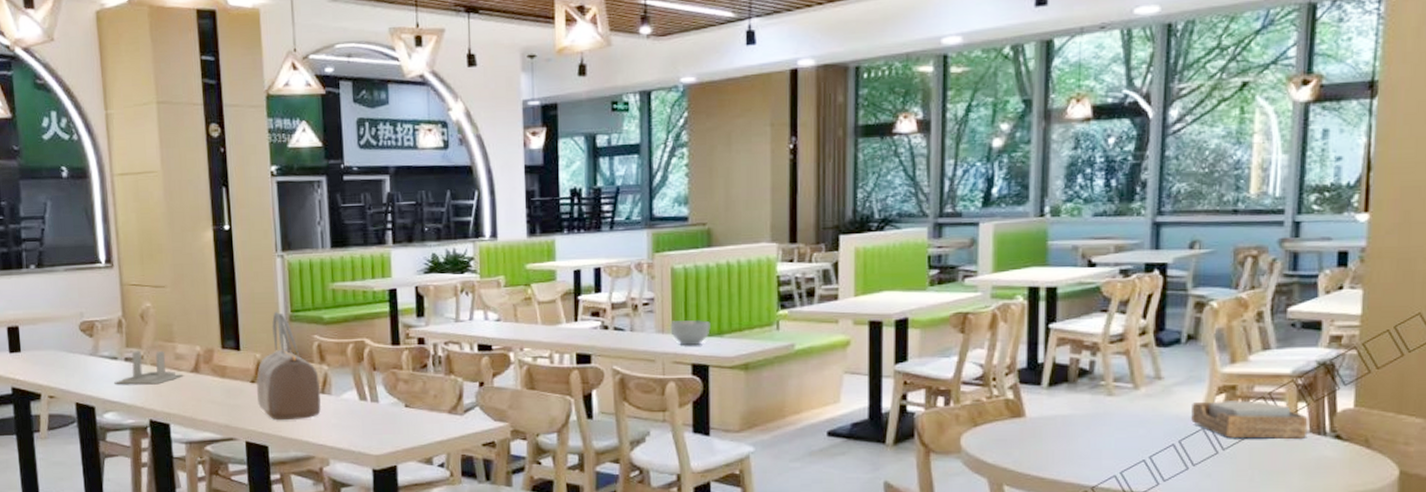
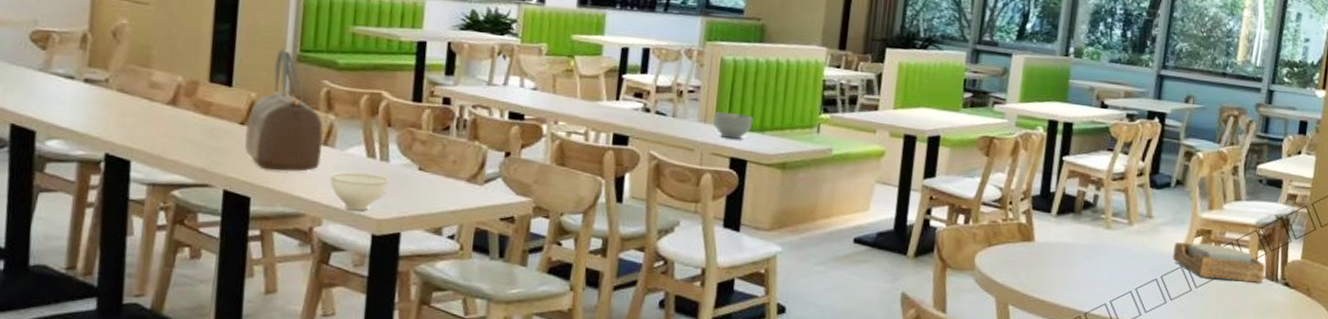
napkin holder: present [114,350,184,385] -> none [66,72,157,114]
bowl: none [330,414,381,449] -> present [329,171,389,211]

